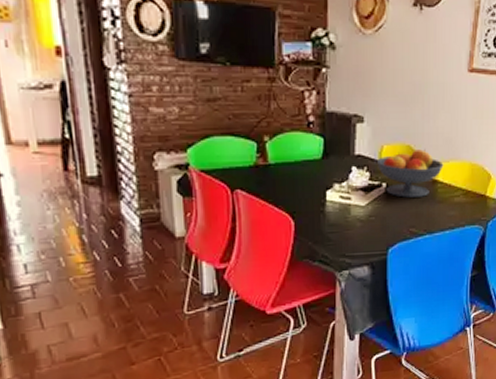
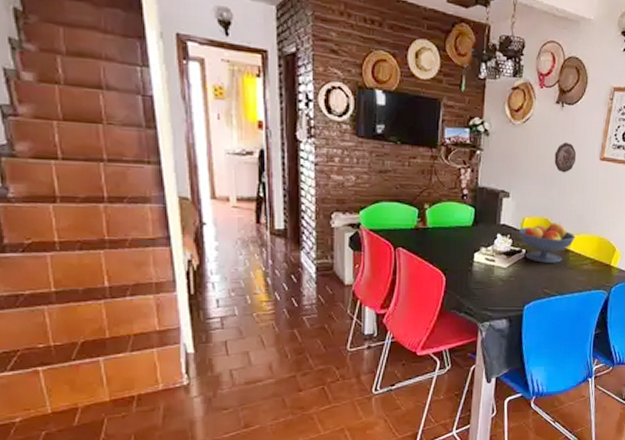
decorative plate: none [414,53,441,90] -> present [554,142,577,173]

